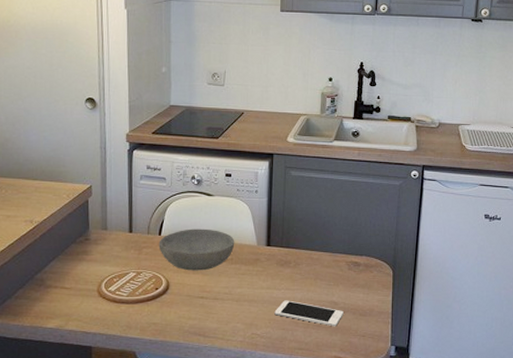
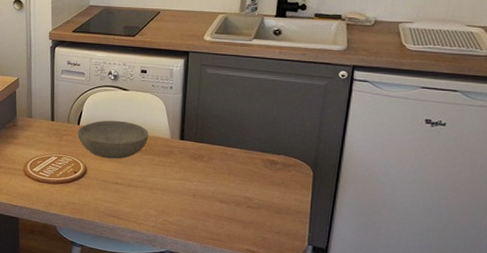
cell phone: present [274,300,343,327] -> none [186,192,258,222]

